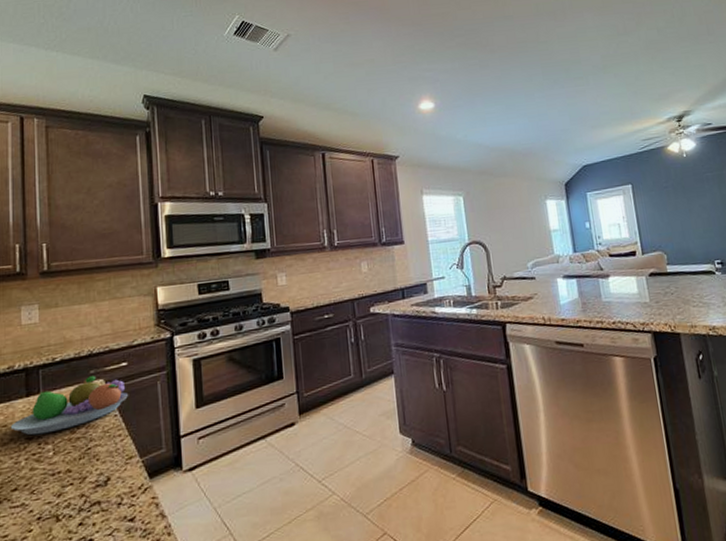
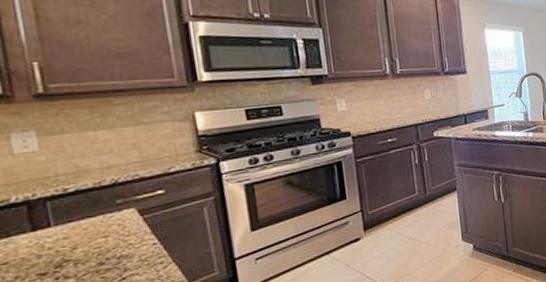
fruit bowl: present [11,375,129,435] -> none [14,204,170,271]

